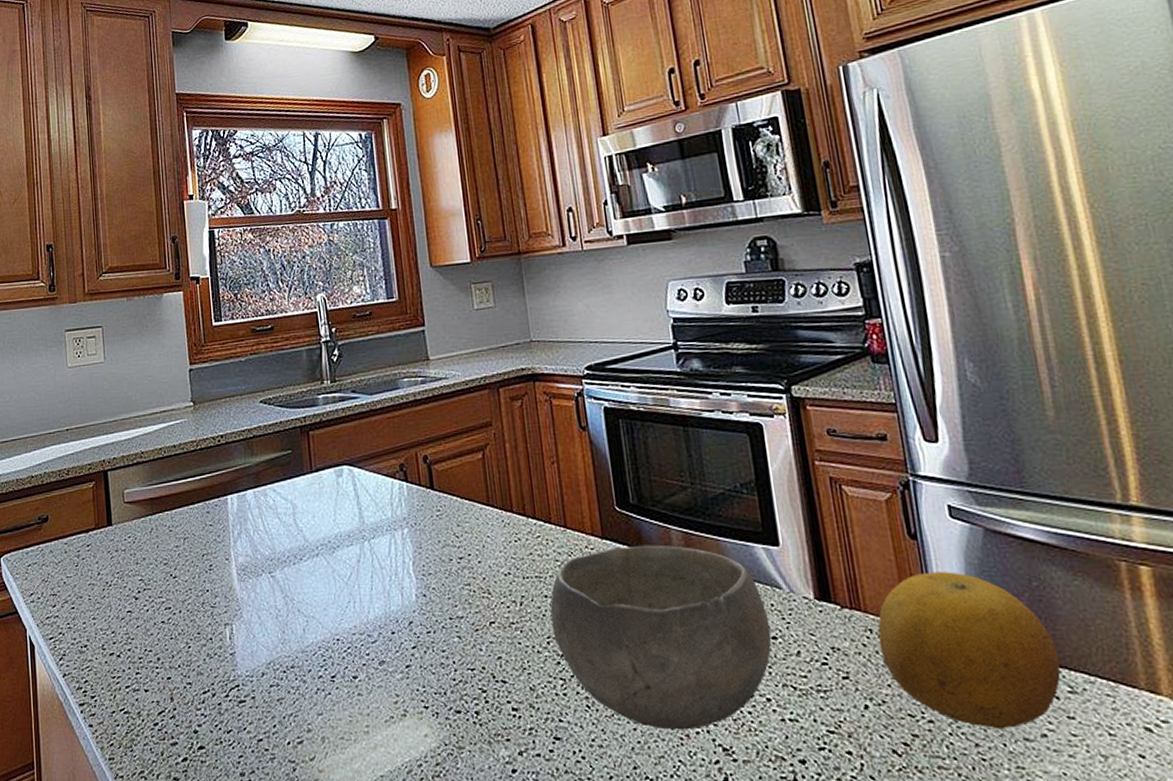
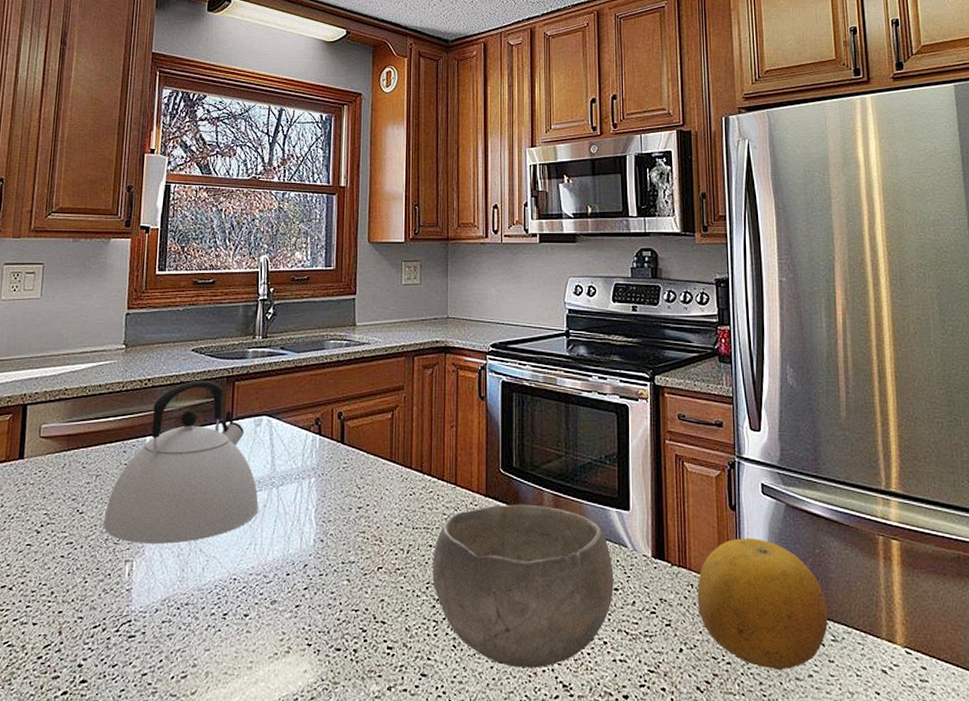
kettle: none [197,432,353,606] -> present [103,380,259,544]

